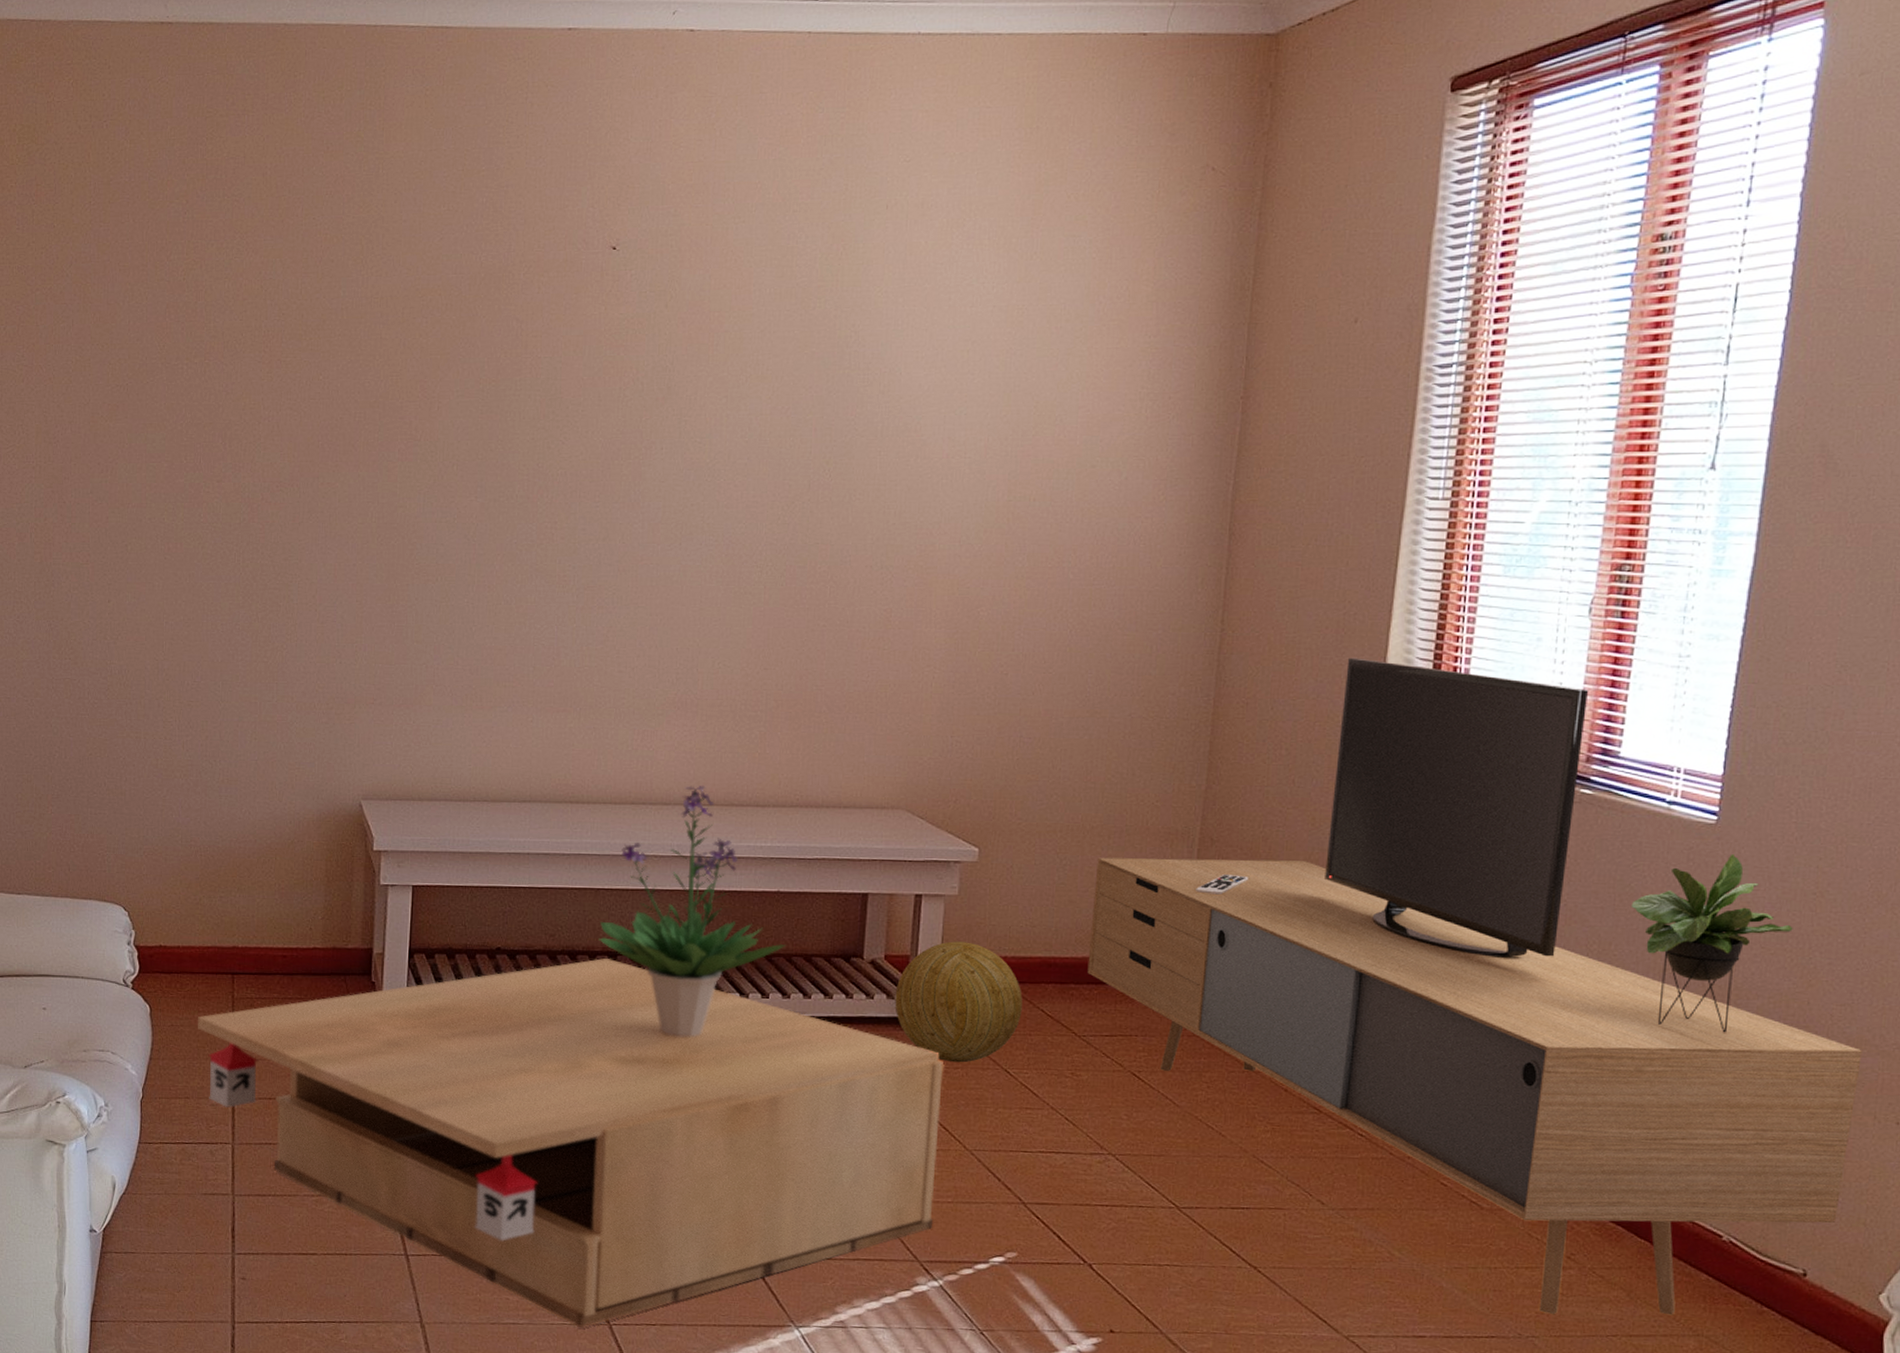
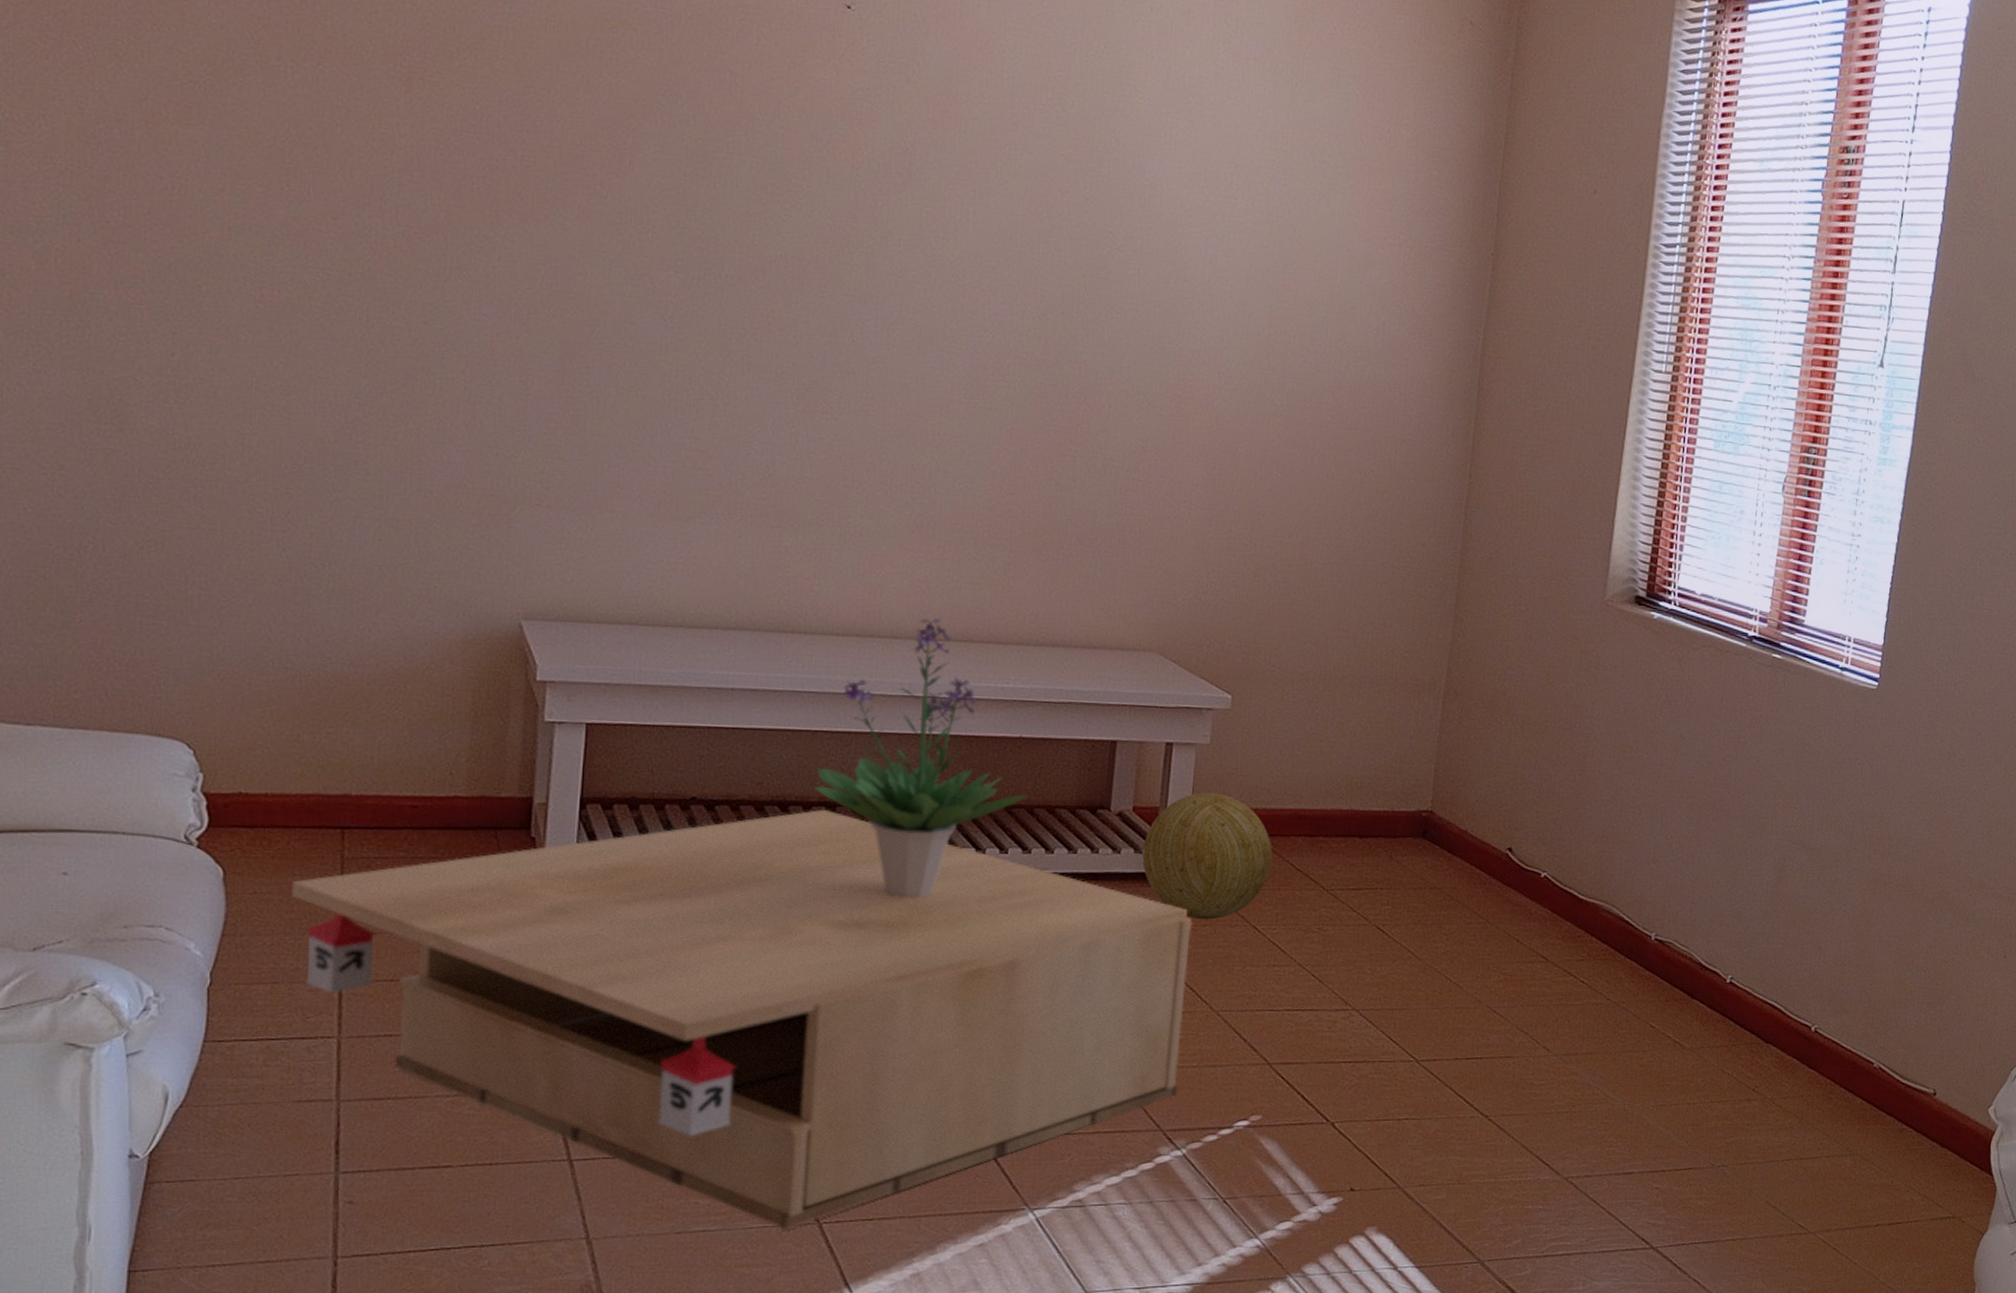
media console: present [1087,658,1862,1316] -> none [1336,519,1981,1144]

